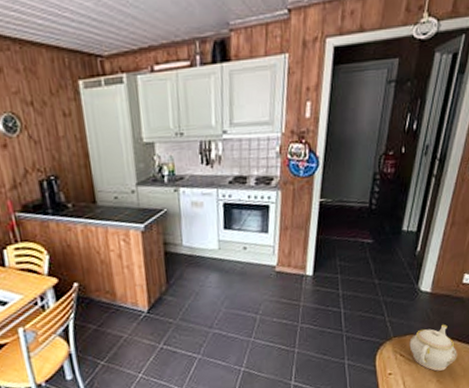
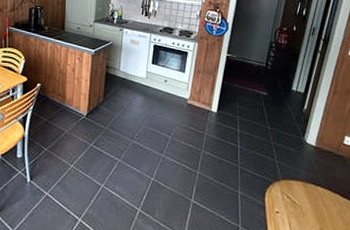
teapot: present [409,324,457,371] -> none [295,176,339,220]

